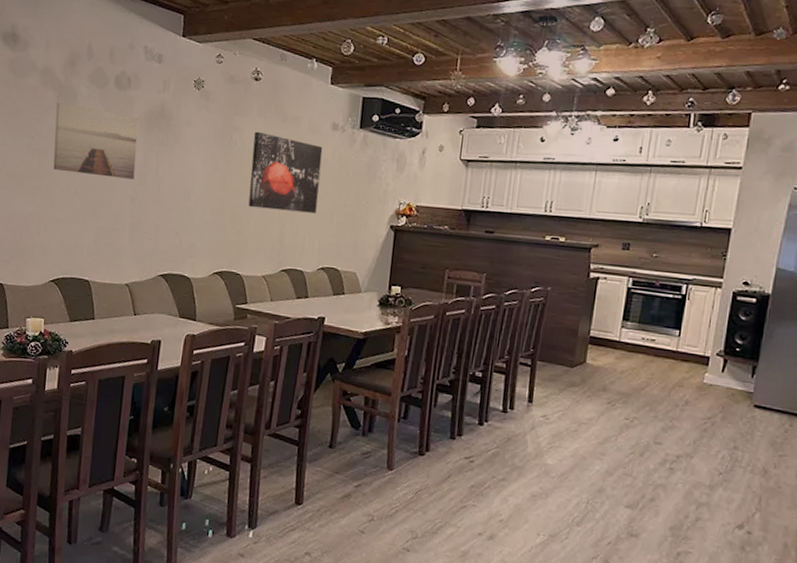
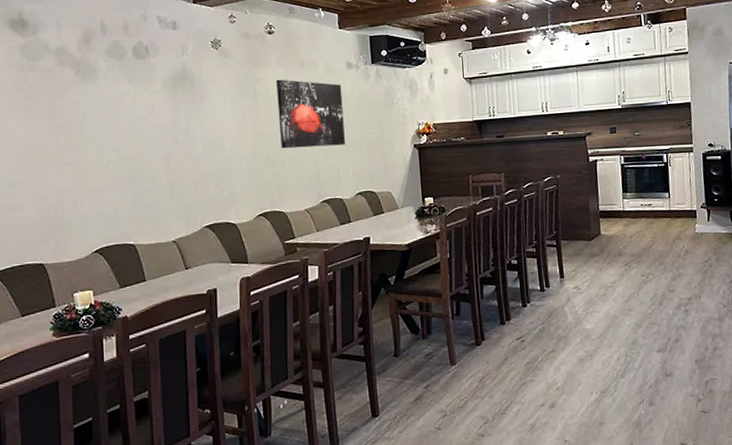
wall art: present [53,101,138,179] -> none [75,77,166,144]

